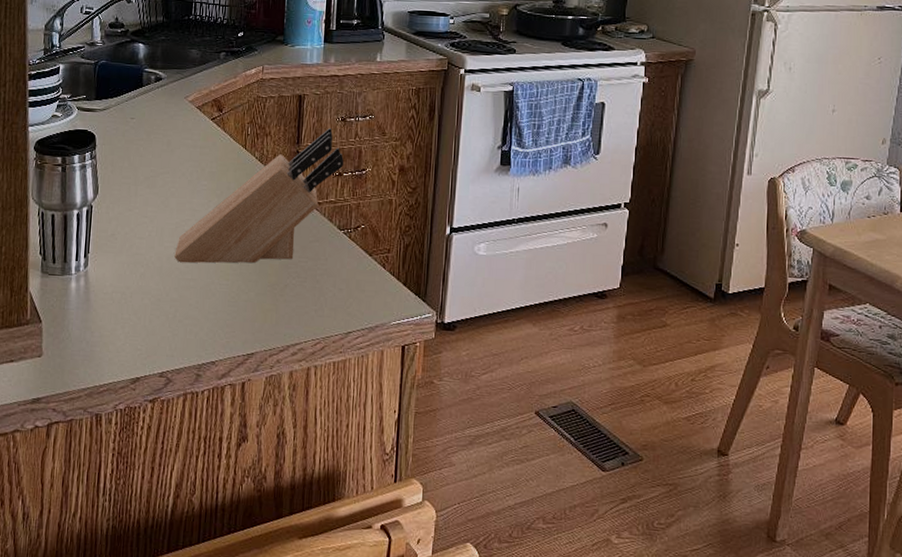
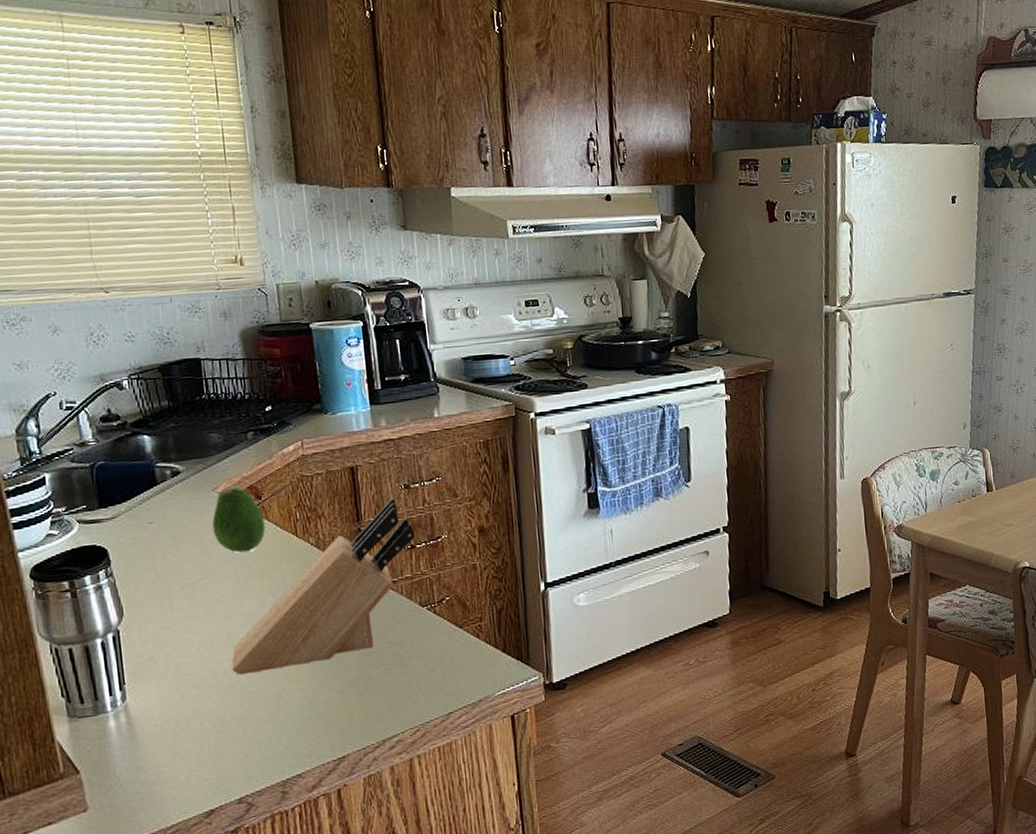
fruit: none [179,97,222,156] -> present [212,486,266,553]

